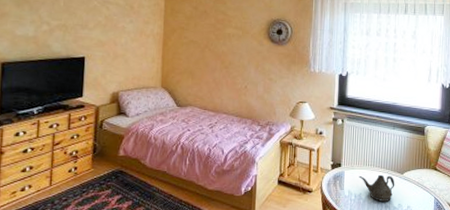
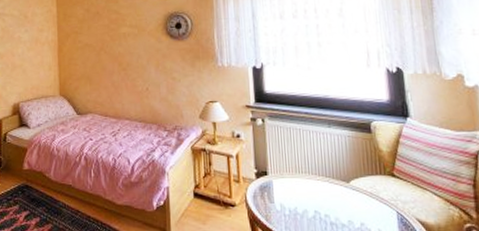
teapot: present [359,174,395,202] -> none [291,183,340,217]

